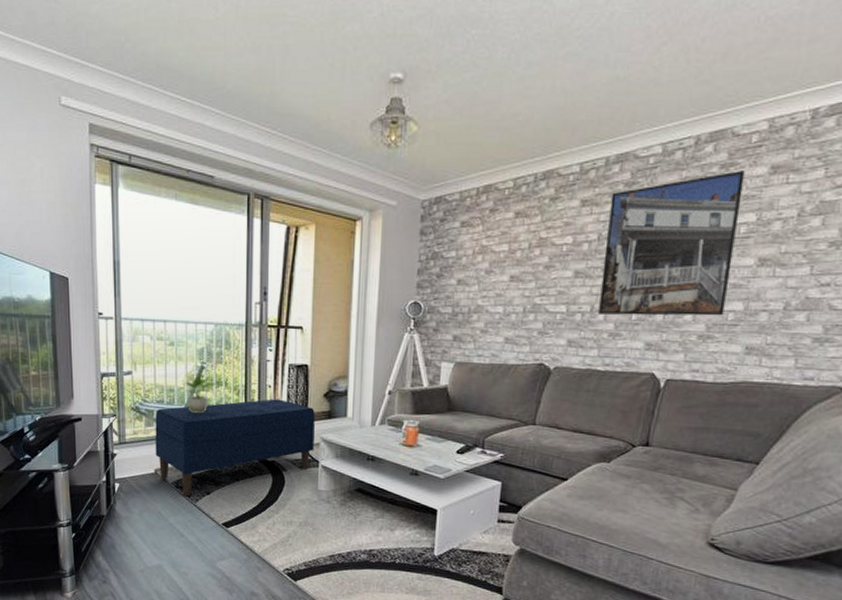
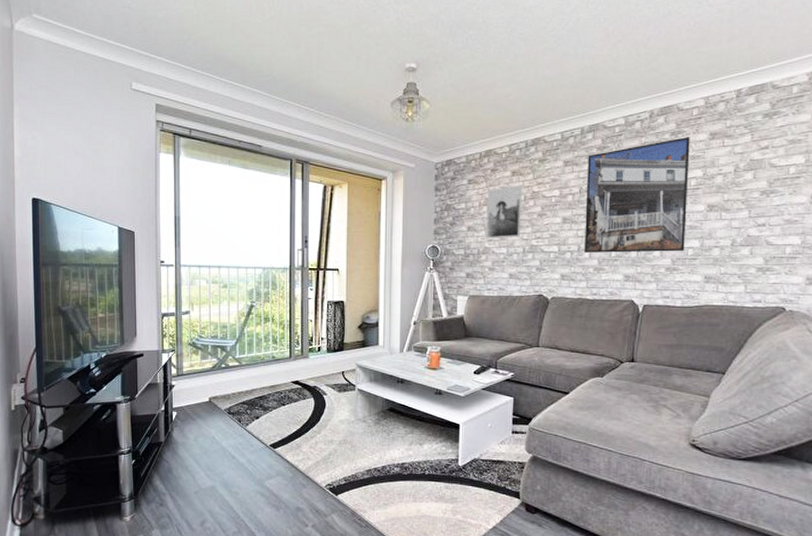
bench: present [155,399,315,497] -> none [210,331,351,422]
potted plant: present [185,374,217,414] -> none [237,312,265,347]
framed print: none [478,228,527,296] -> present [485,184,522,239]

